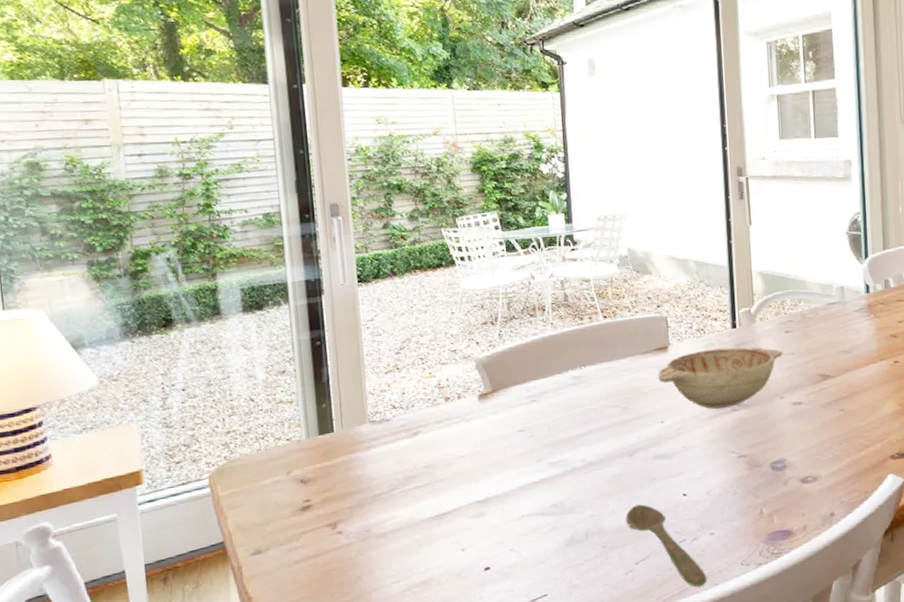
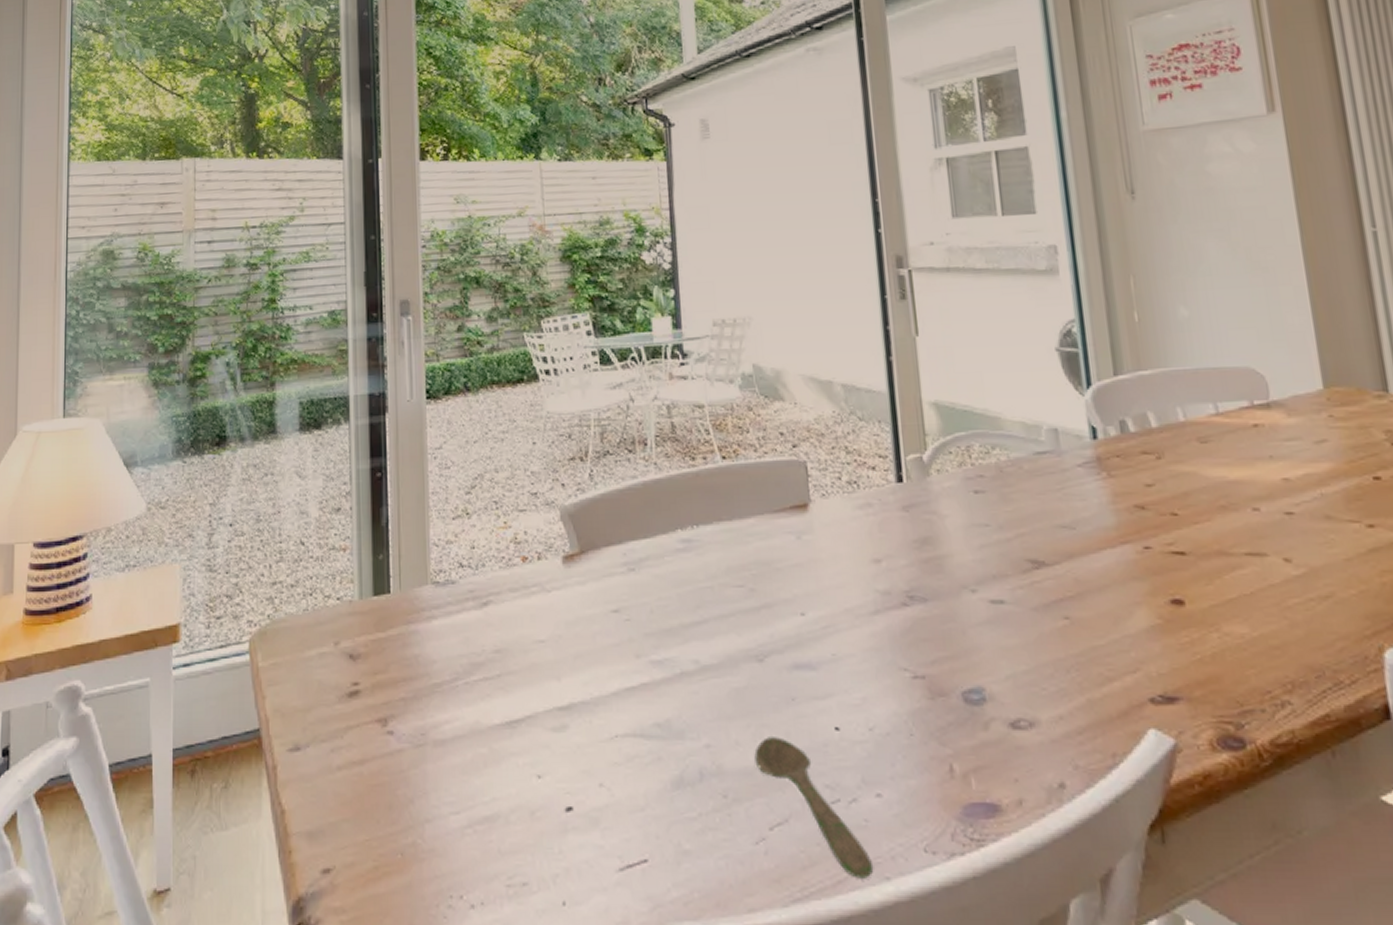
decorative bowl: present [658,347,784,409] -> none [796,510,973,600]

